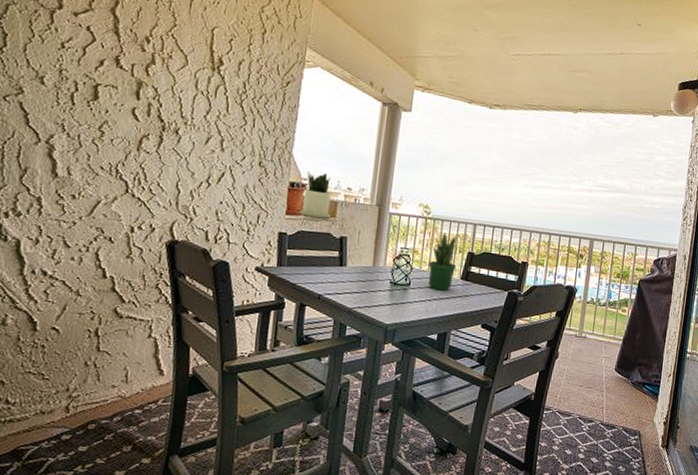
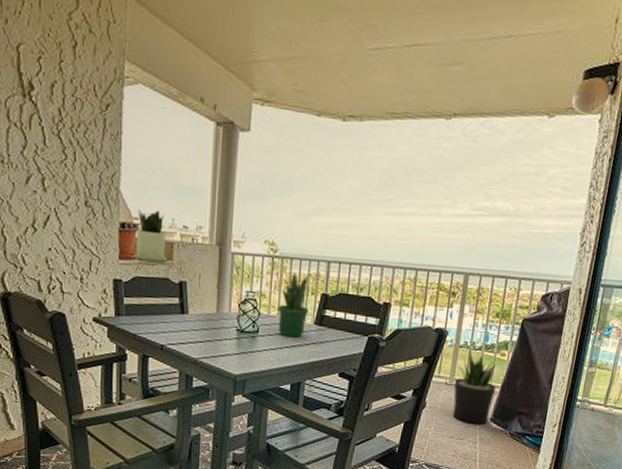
planter: none [581,306,620,375] -> present [452,350,498,425]

